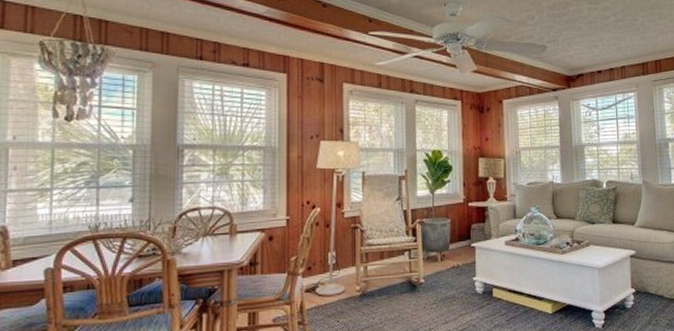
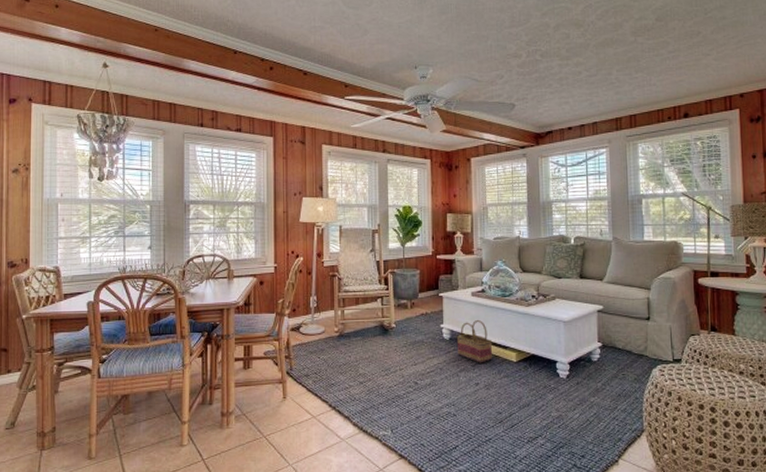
basket: none [491,270,528,318] -> present [457,319,493,363]

